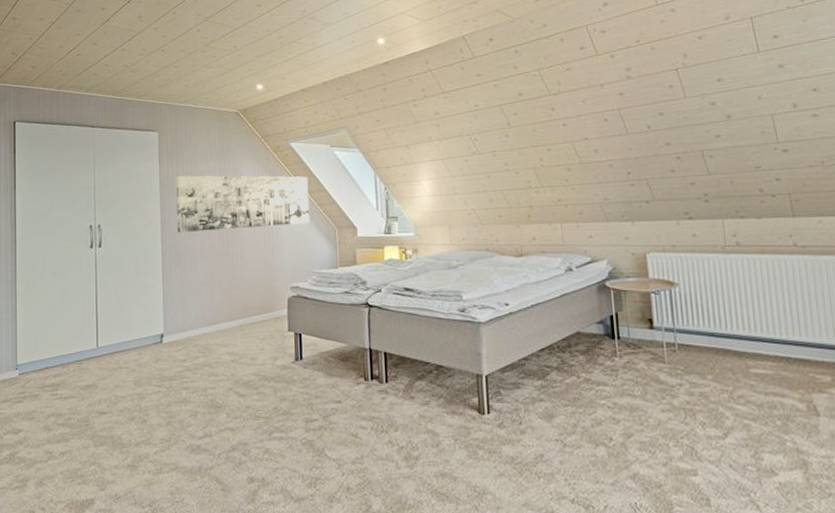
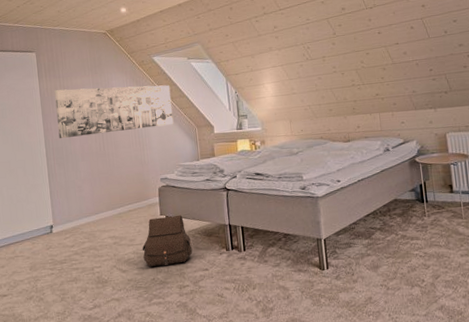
satchel: none [264,332,324,392] -> present [142,214,193,267]

